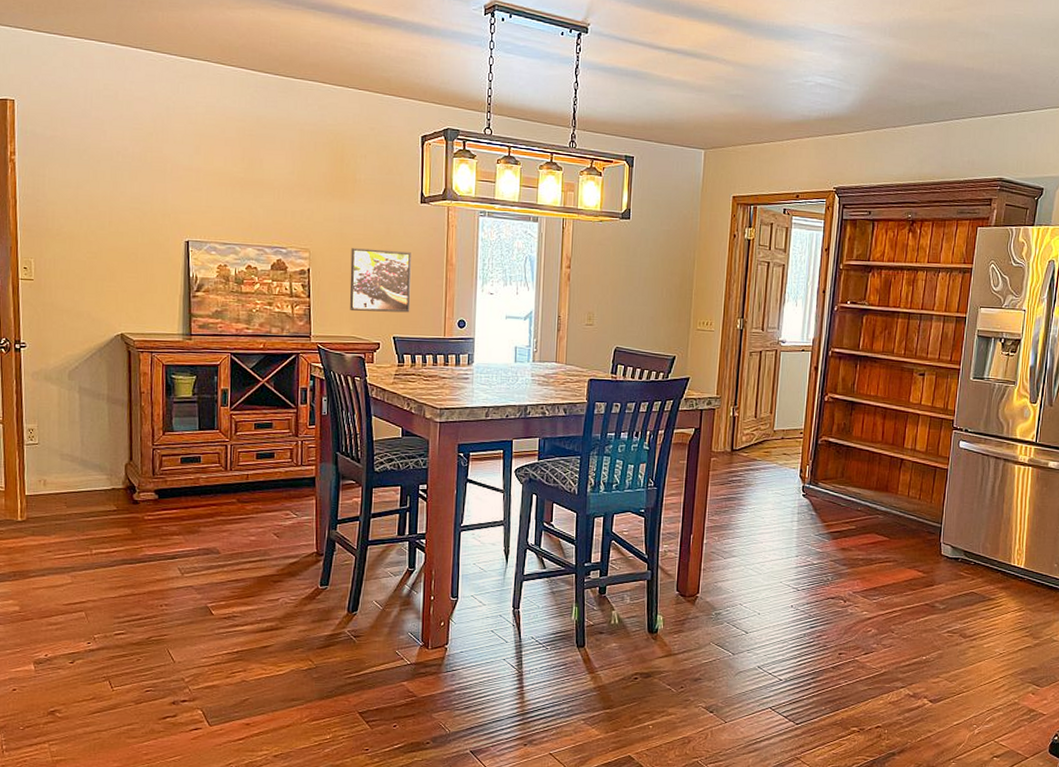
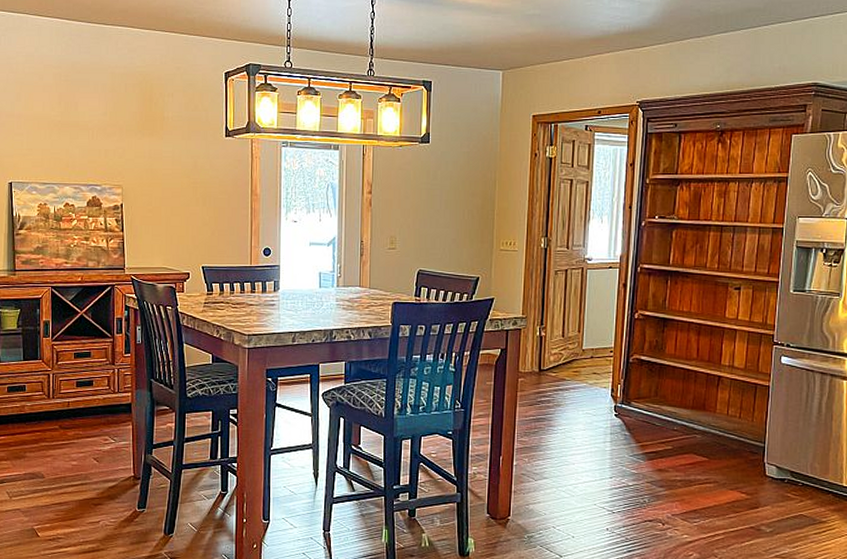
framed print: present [350,248,411,313] -> none [160,183,218,243]

